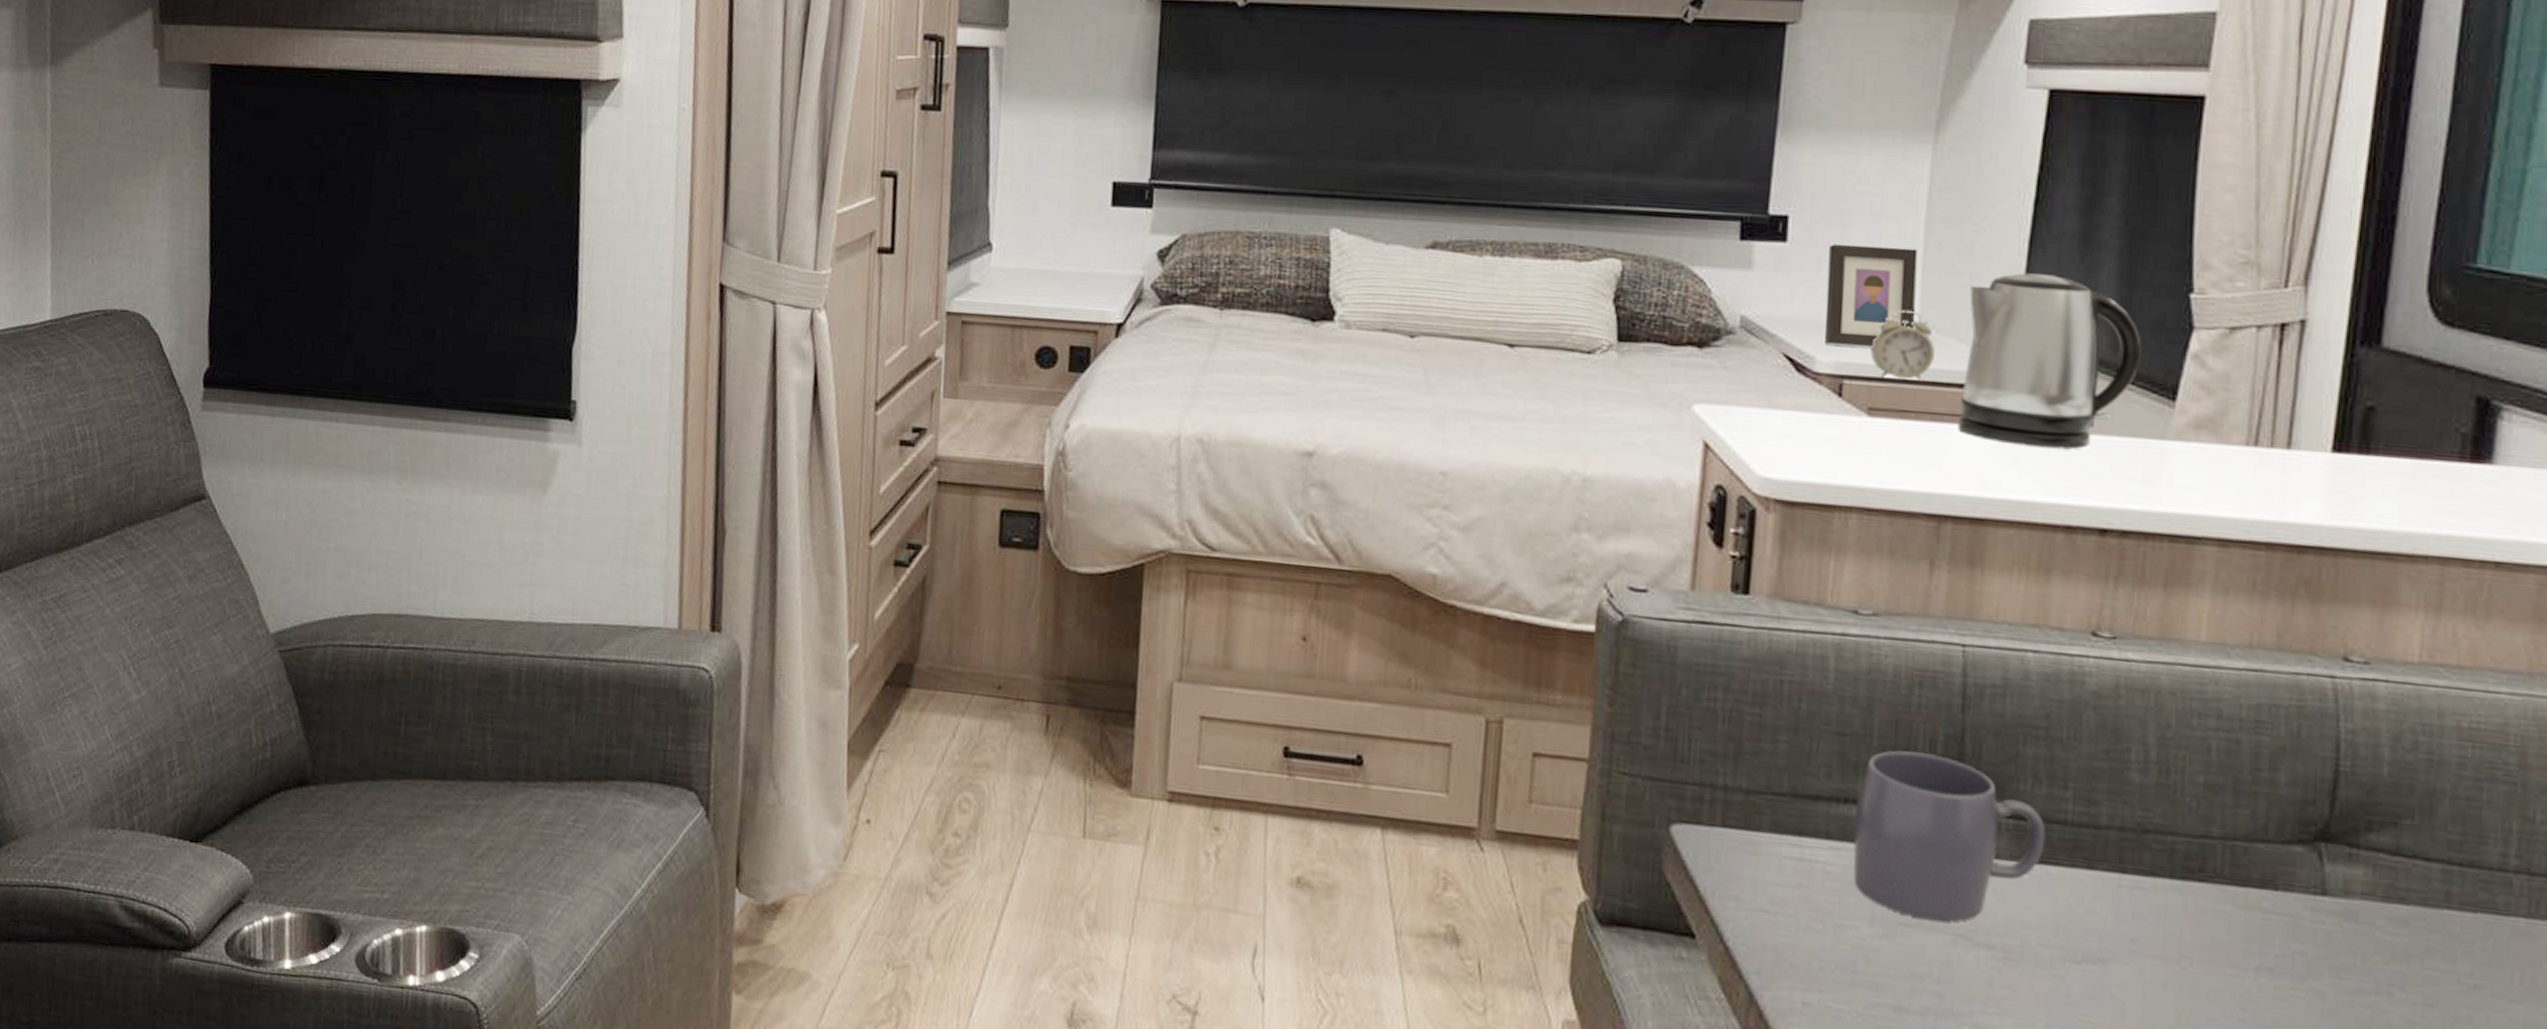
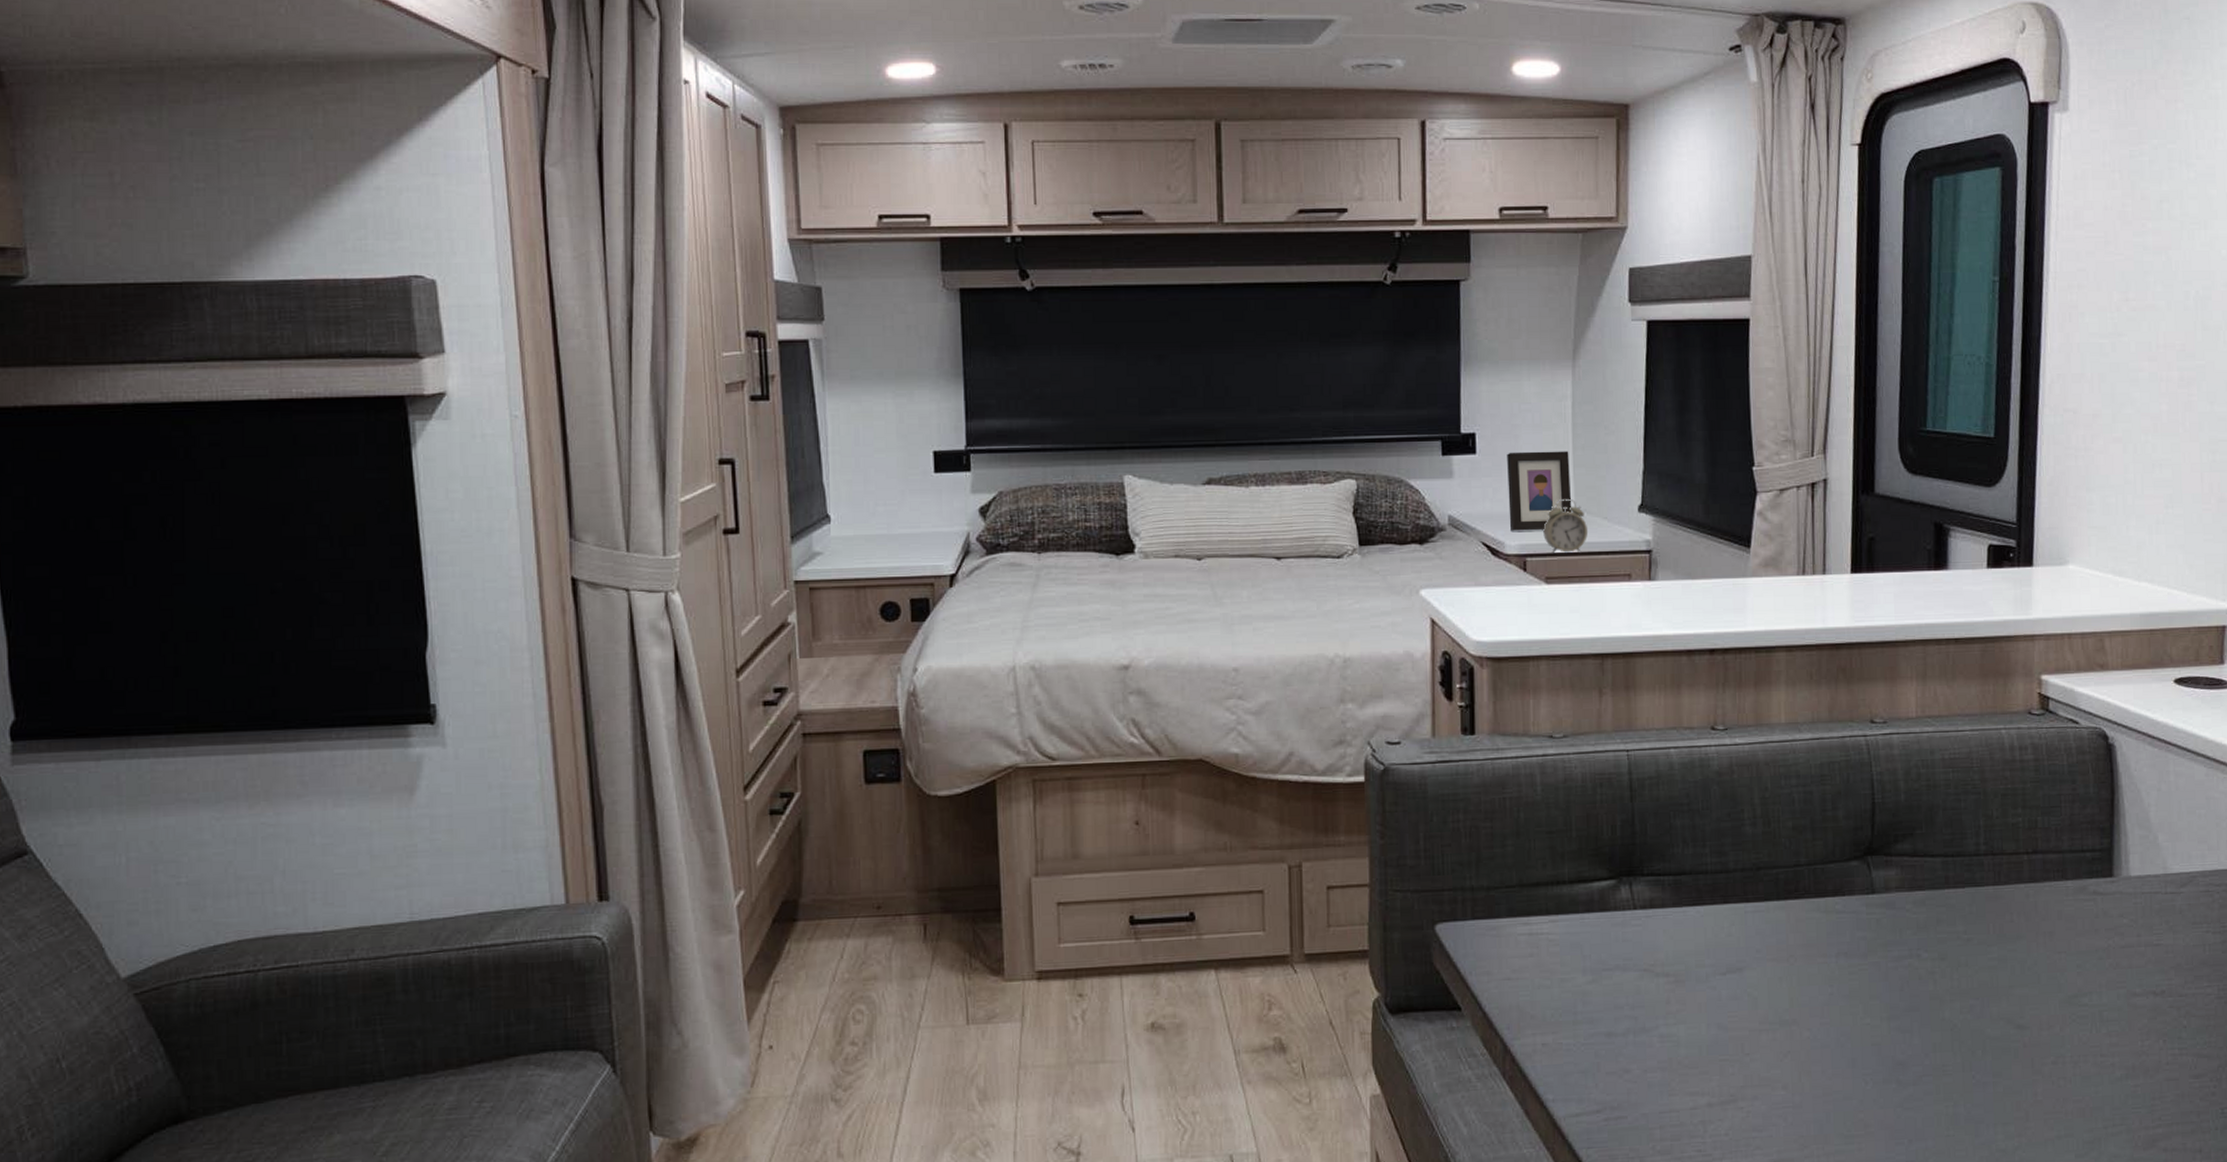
mug: present [1853,750,2046,922] -> none [1565,837,1695,963]
kettle: present [1957,273,2142,450] -> none [1607,462,1725,594]

